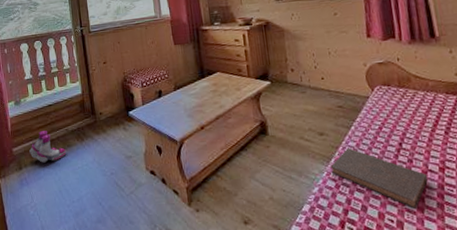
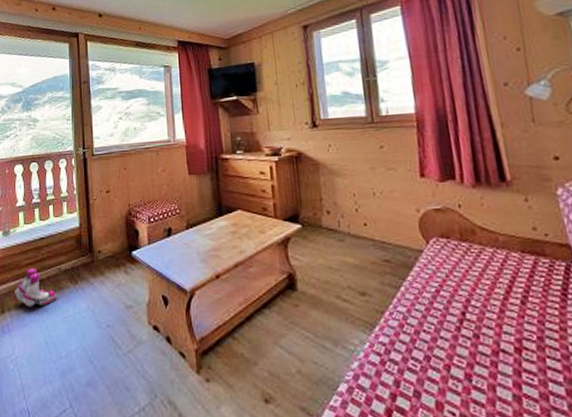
book: present [330,148,428,209] -> none [373,314,500,400]

